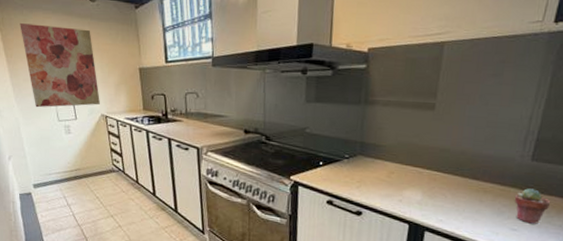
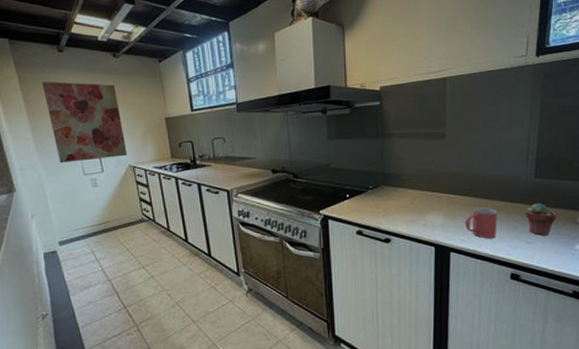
mug: none [444,187,483,222] -> present [464,207,498,239]

